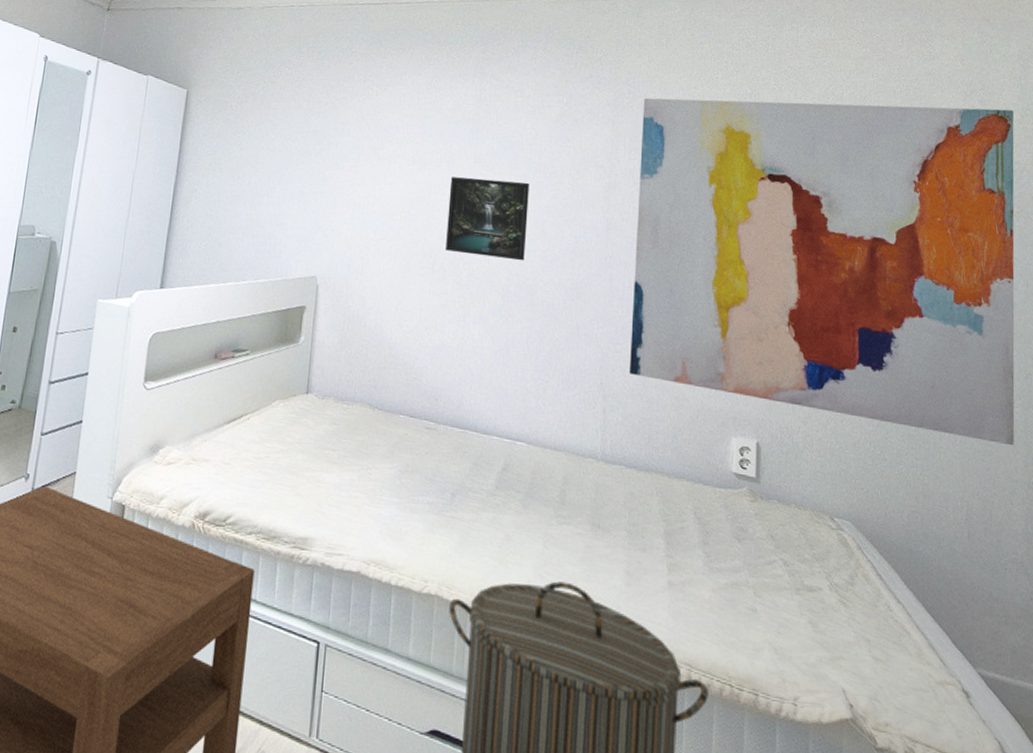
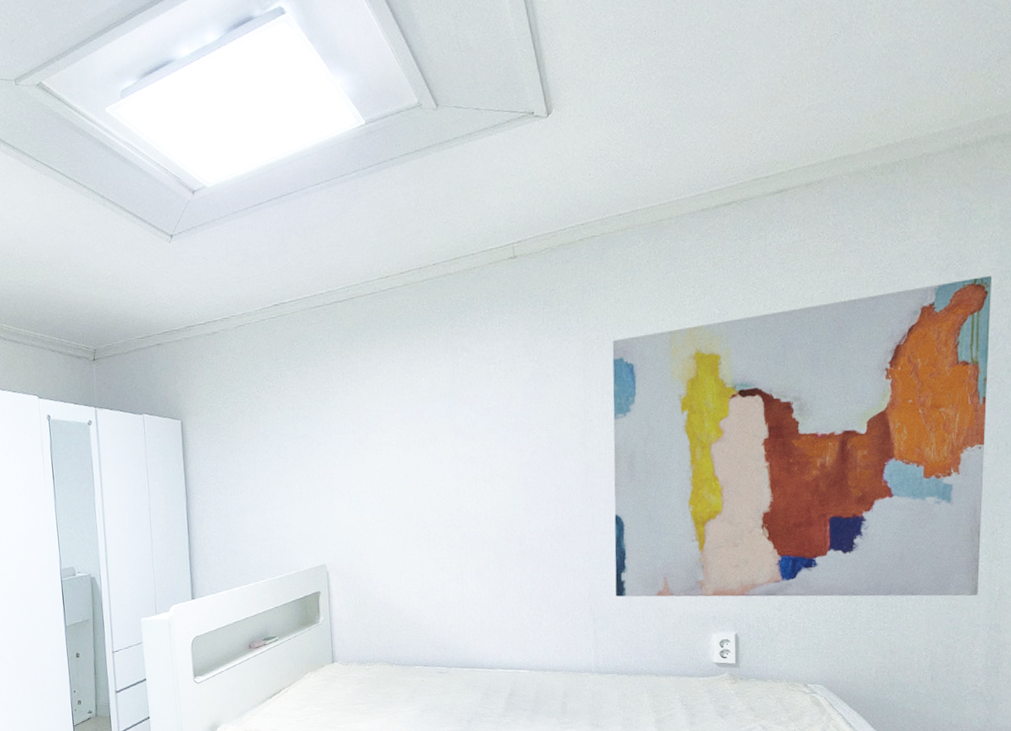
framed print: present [446,177,529,261] -> none [434,444,511,520]

